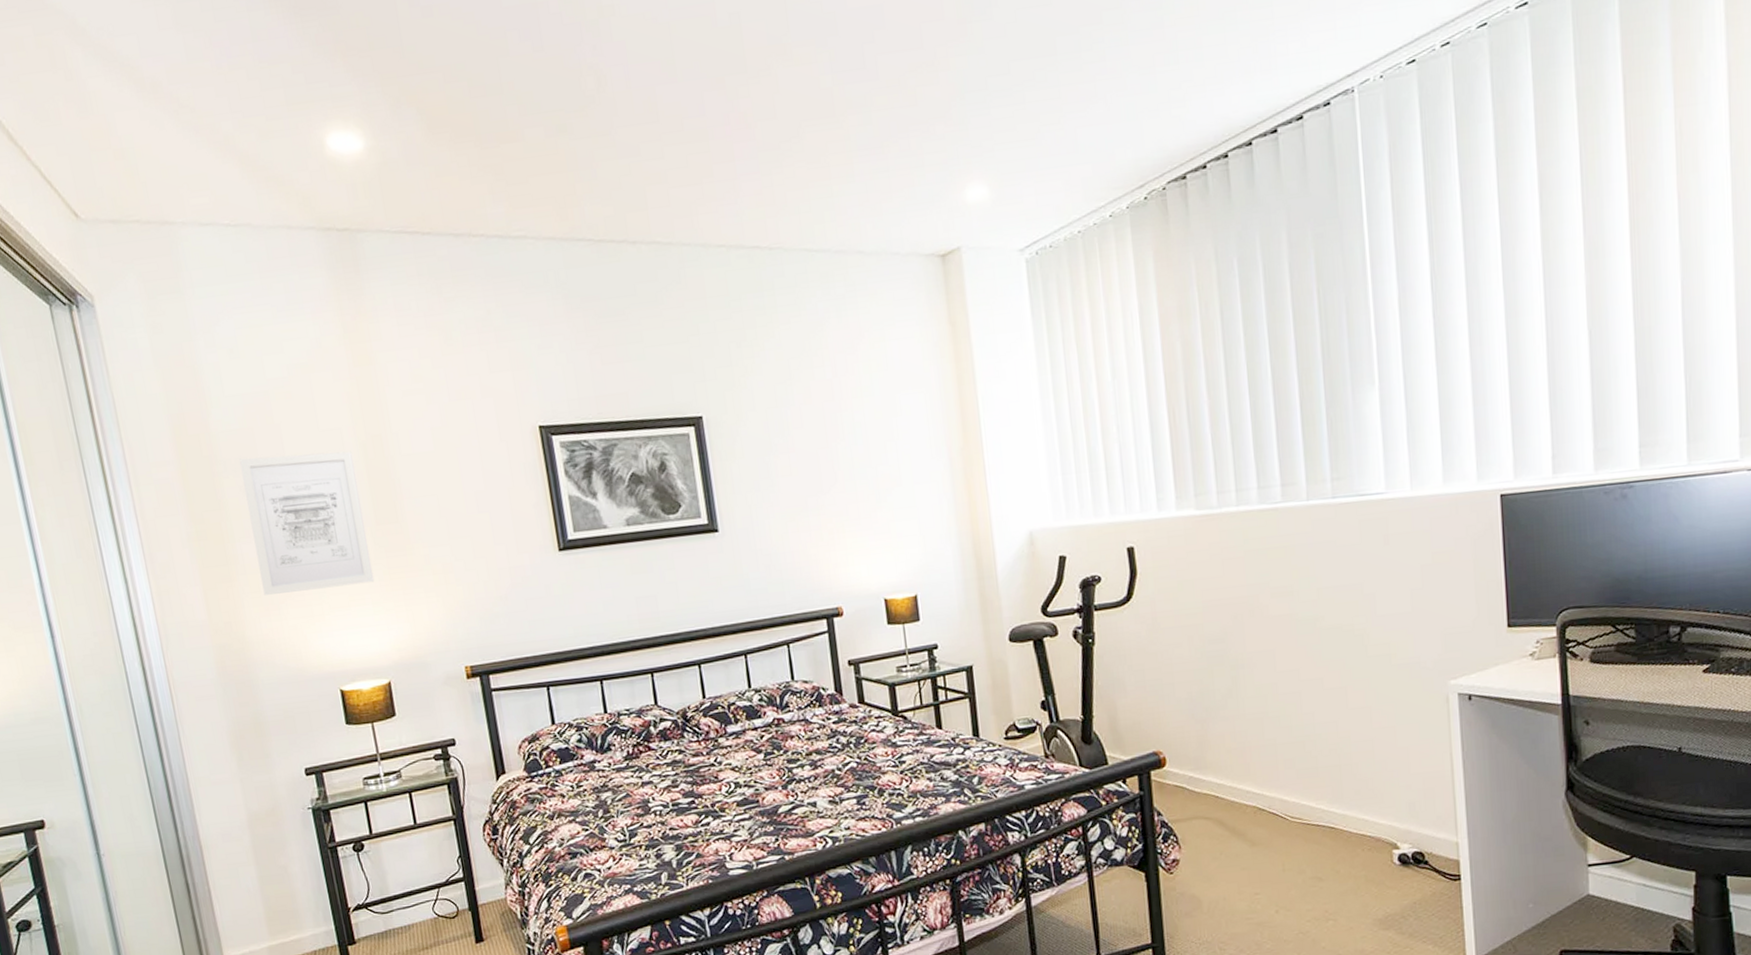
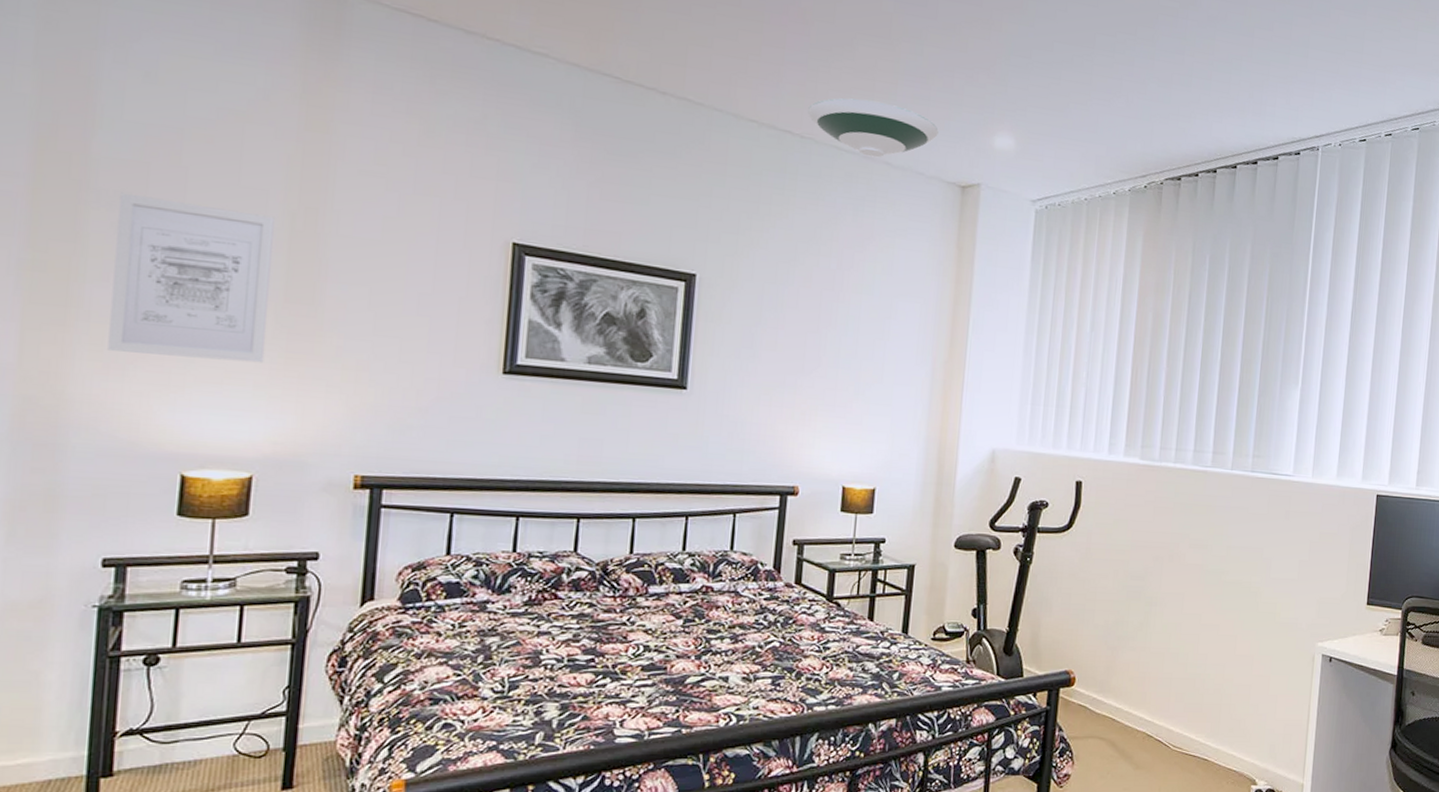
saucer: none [769,187,906,251] -> present [807,98,939,158]

